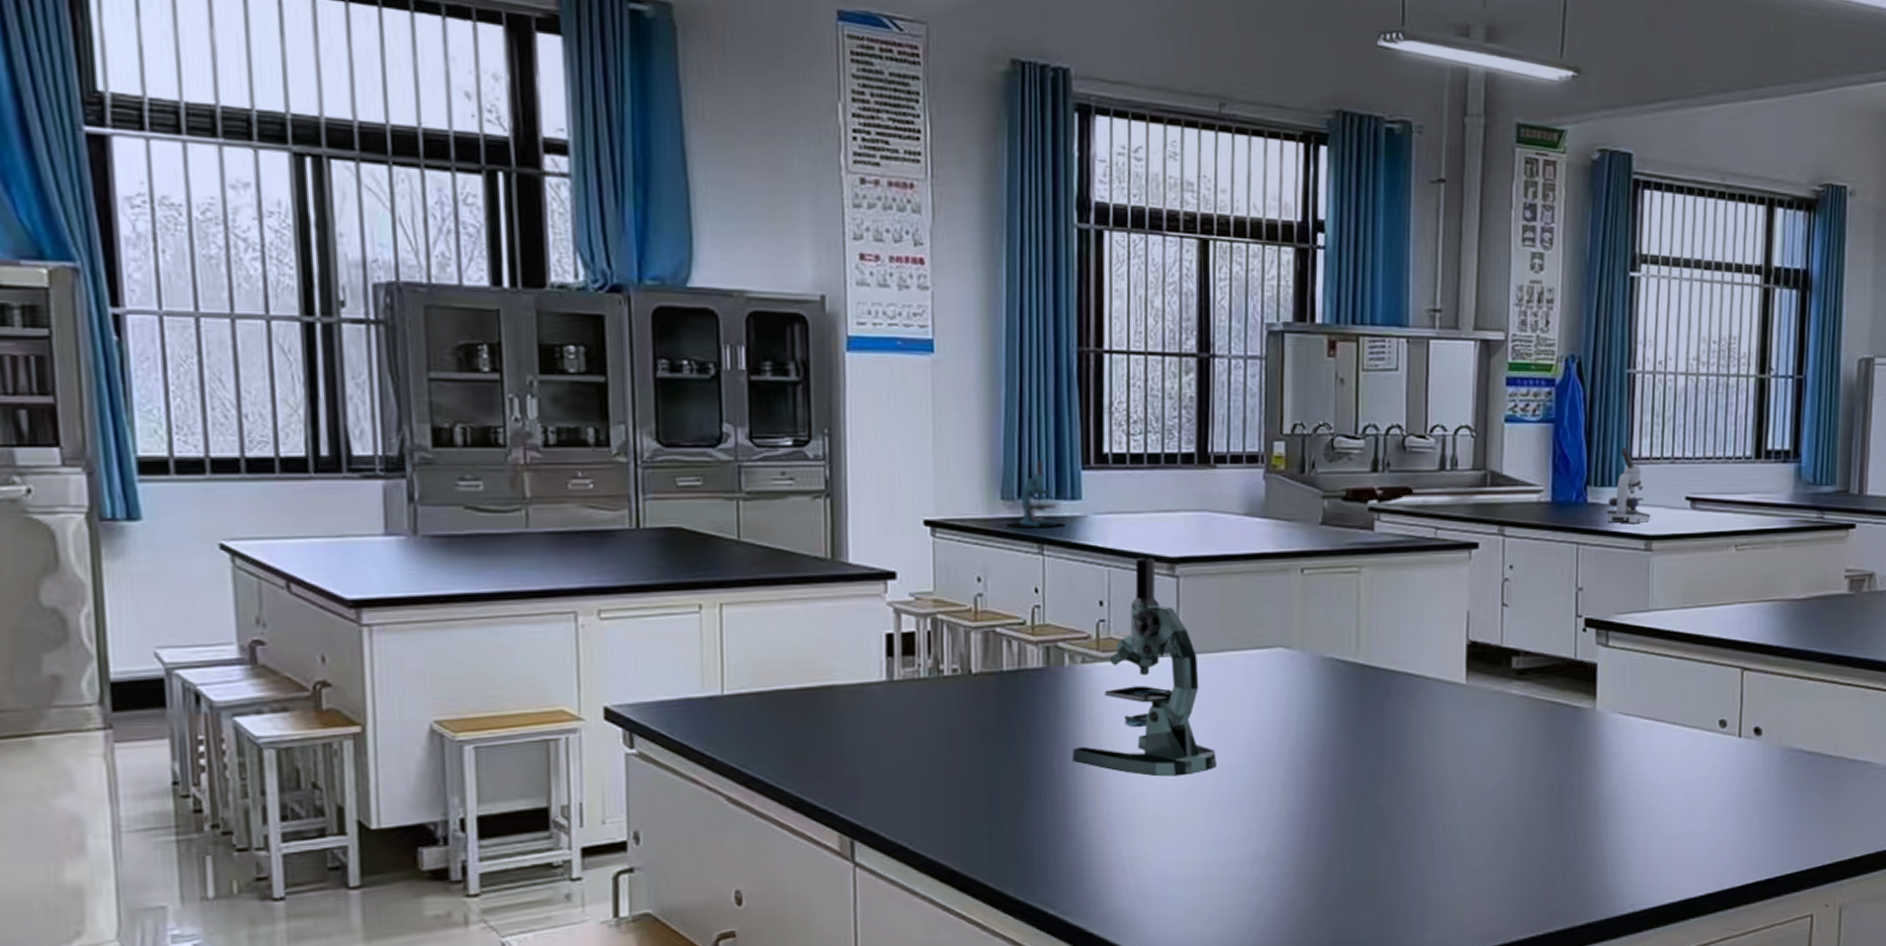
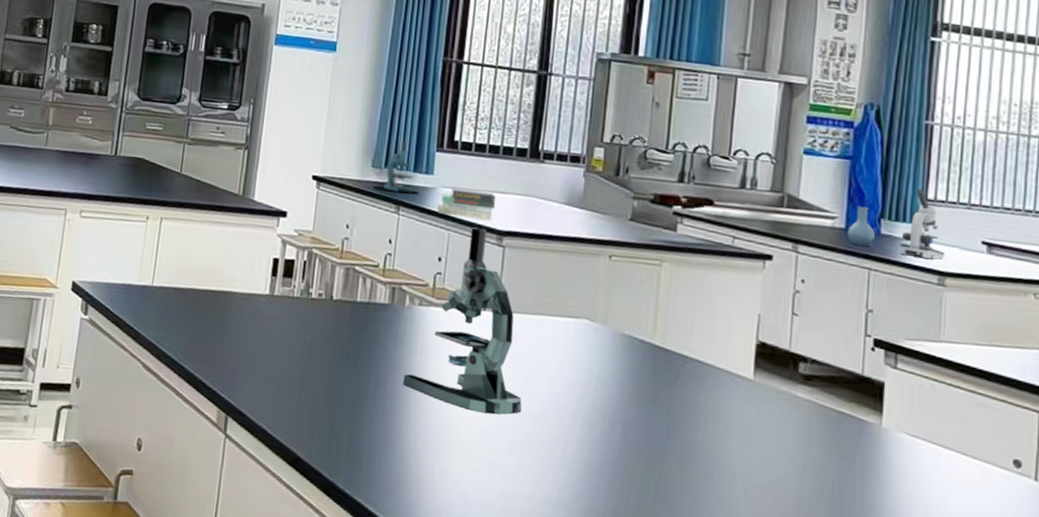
books: none [1090,514,1161,547] -> present [436,189,496,220]
flask: none [1554,474,1582,519] -> present [847,206,876,247]

